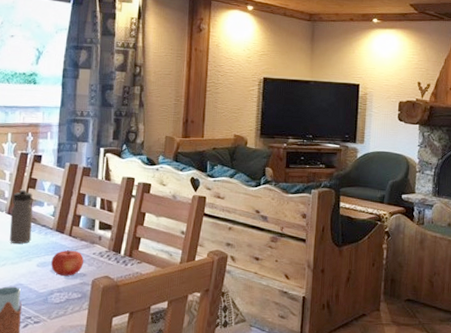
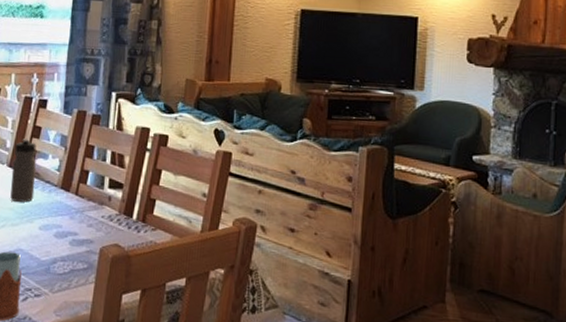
fruit: present [51,250,84,276] -> none [54,211,91,242]

